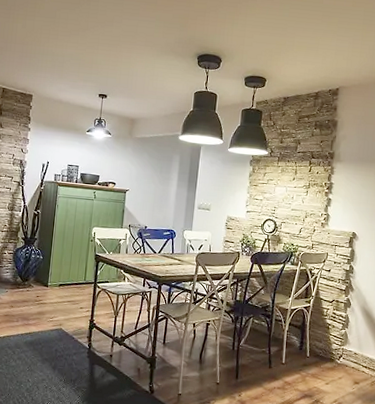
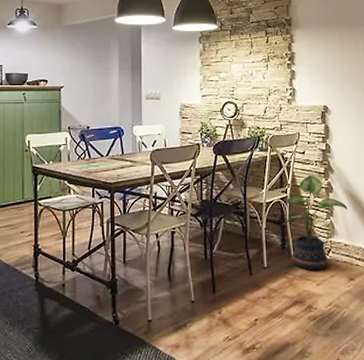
potted plant: none [302,290,362,372] -> present [281,175,348,270]

